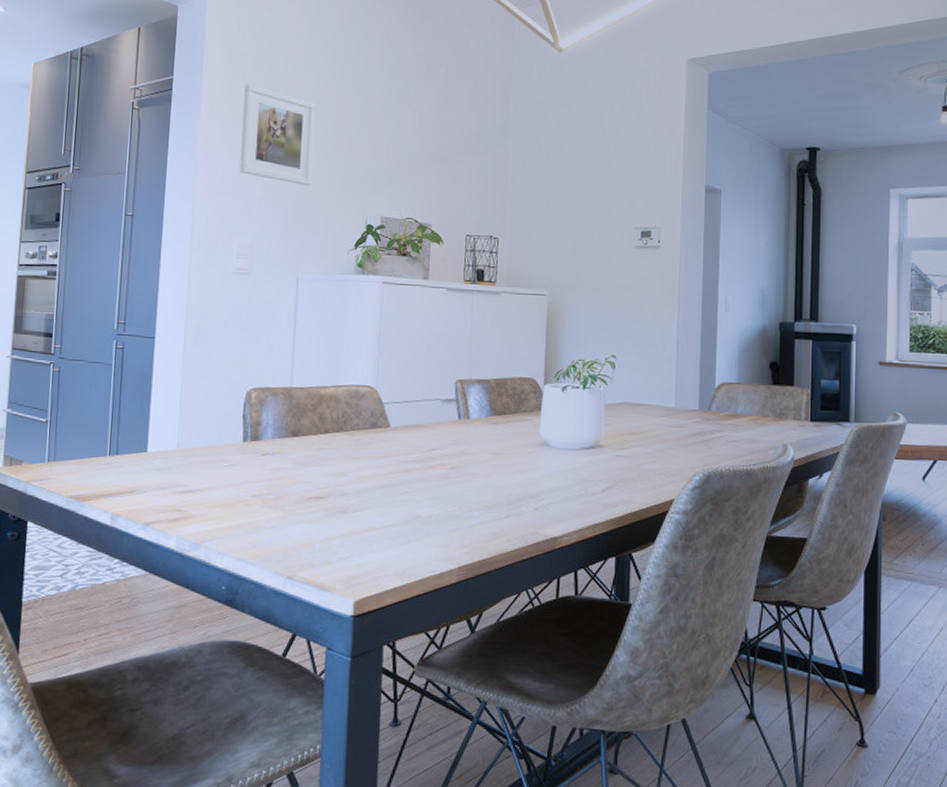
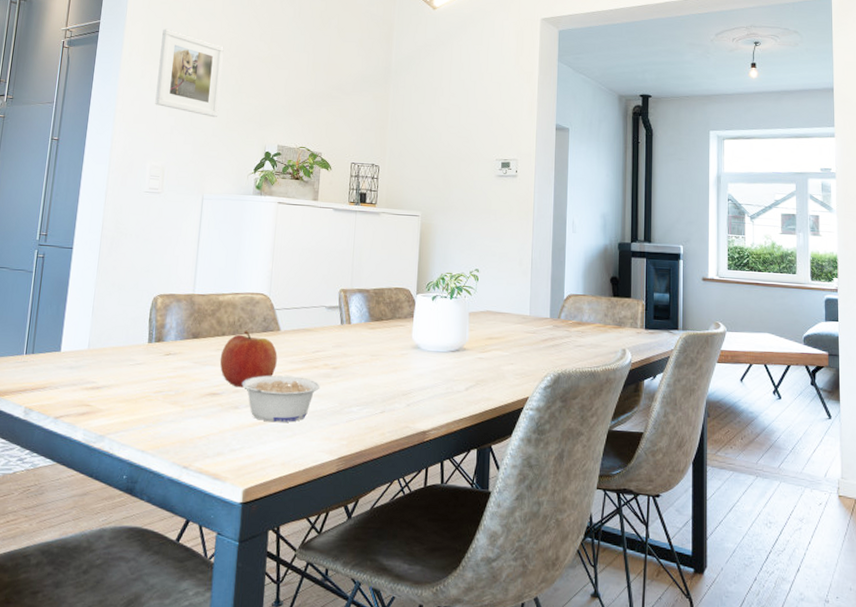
fruit: none [323,428,388,491] -> present [220,331,278,388]
legume: none [348,476,437,529] -> present [241,375,321,423]

